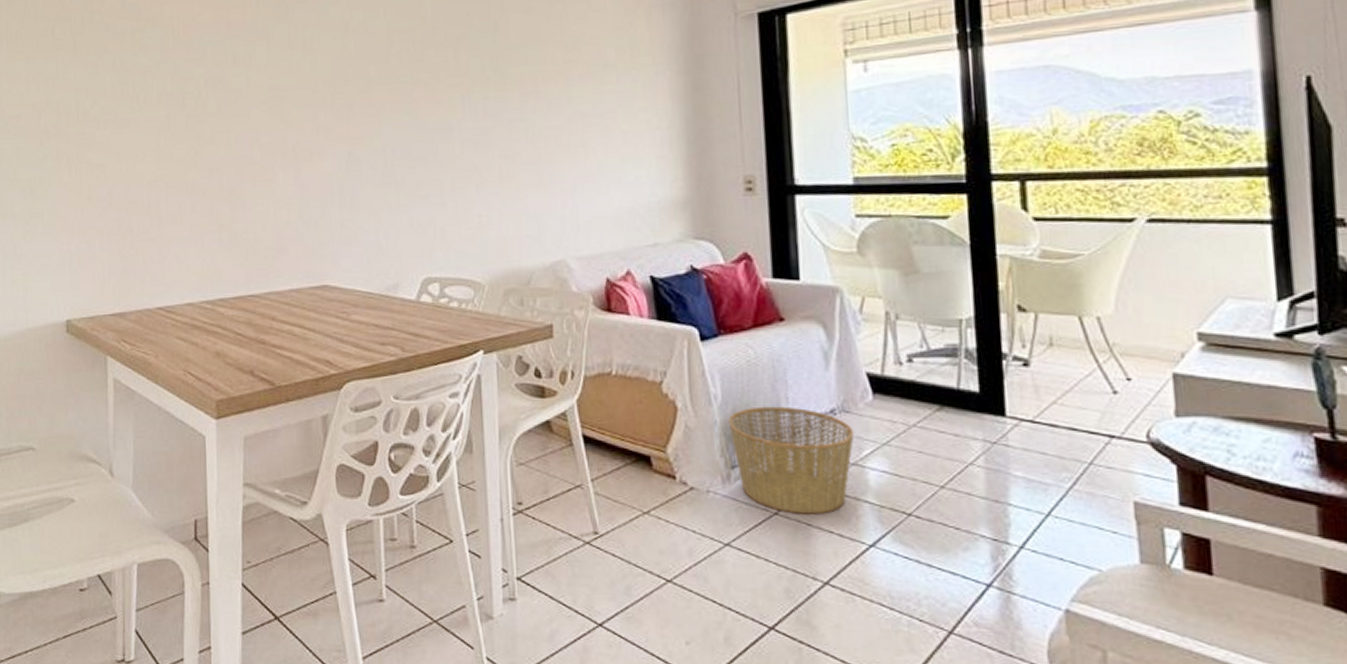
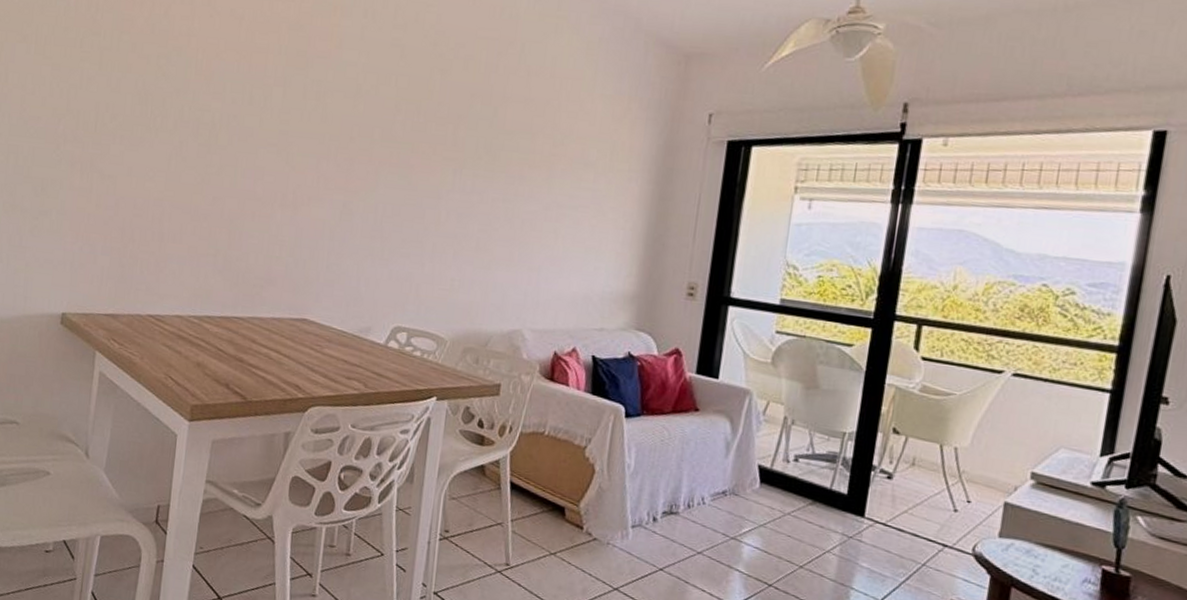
basket: present [728,406,855,515] -> none [635,479,739,575]

